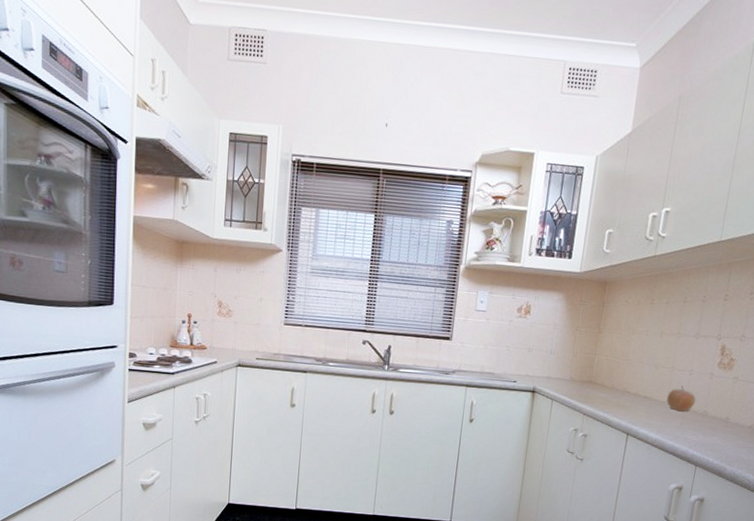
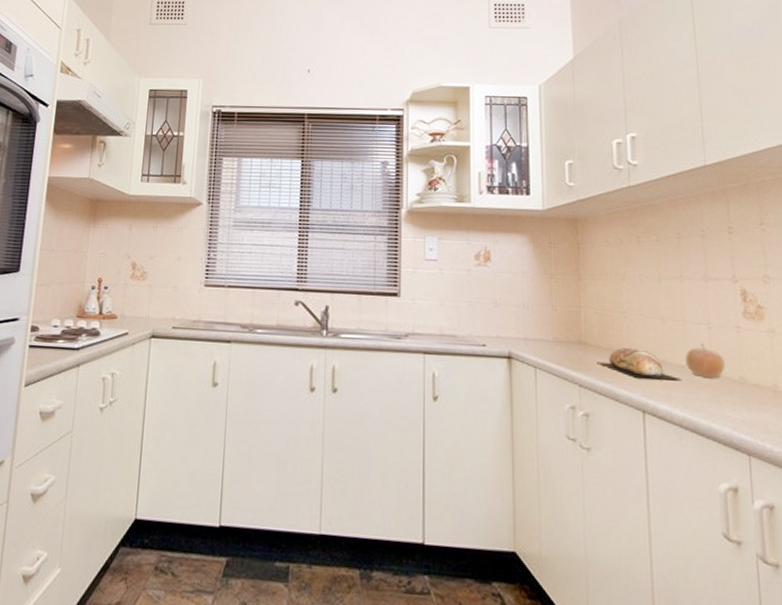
bread loaf: none [600,386,661,413] -> present [597,347,681,381]

